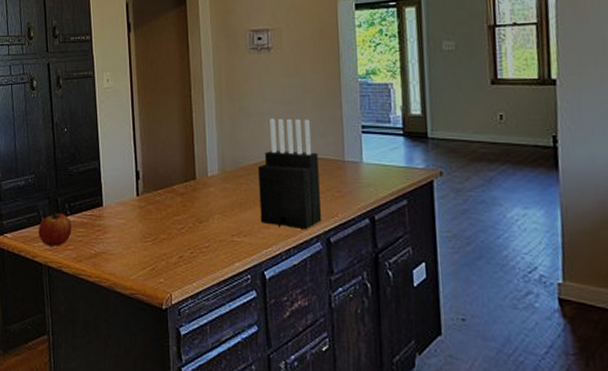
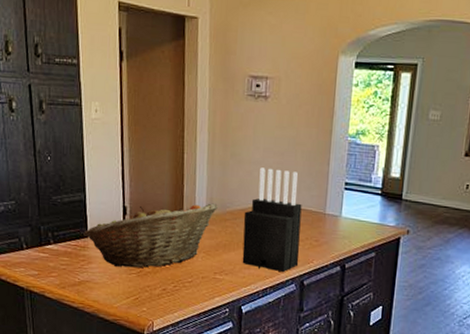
apple: present [38,211,71,246] -> none [19,239,55,273]
fruit basket: none [98,160,230,235] -> present [83,203,218,268]

